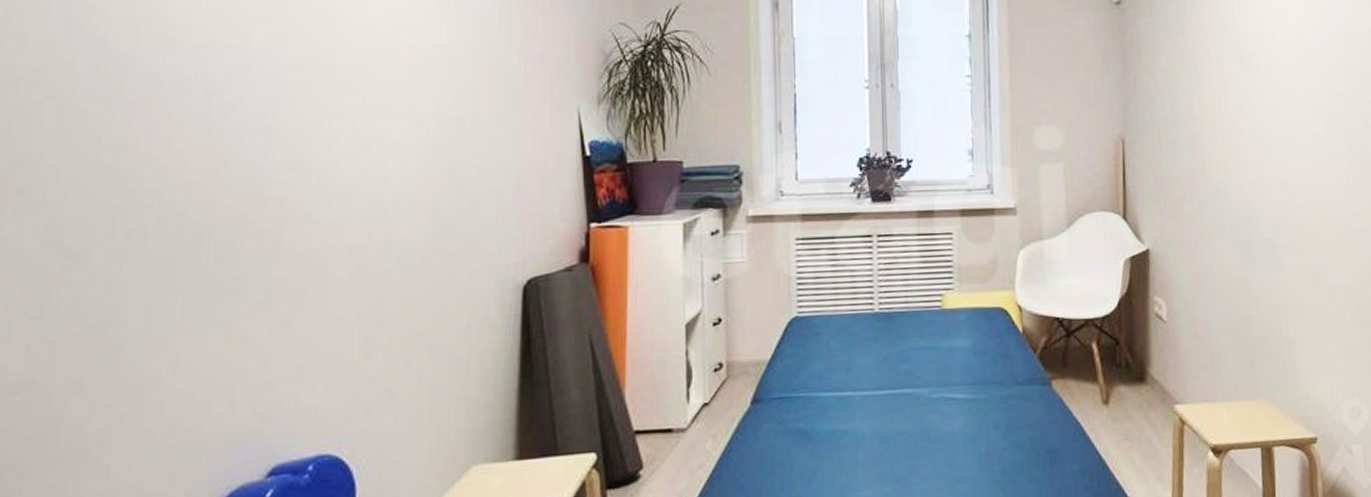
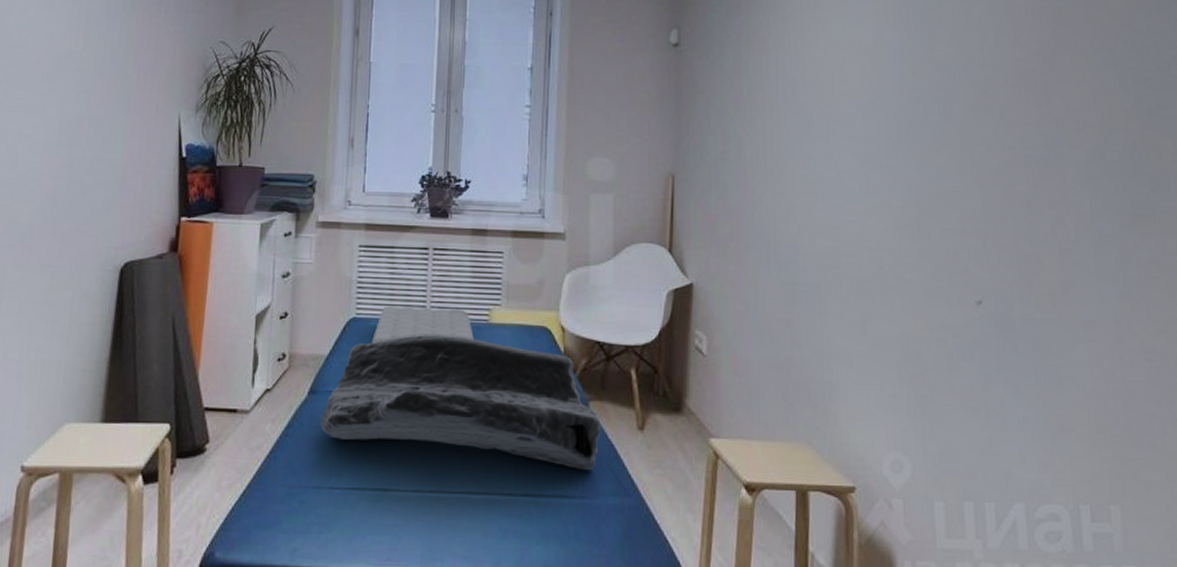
towel: none [767,326,1065,452] -> present [320,334,601,471]
cushion: none [816,296,927,343] -> present [371,306,474,344]

